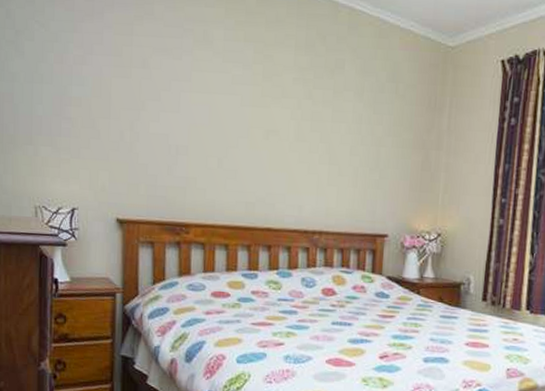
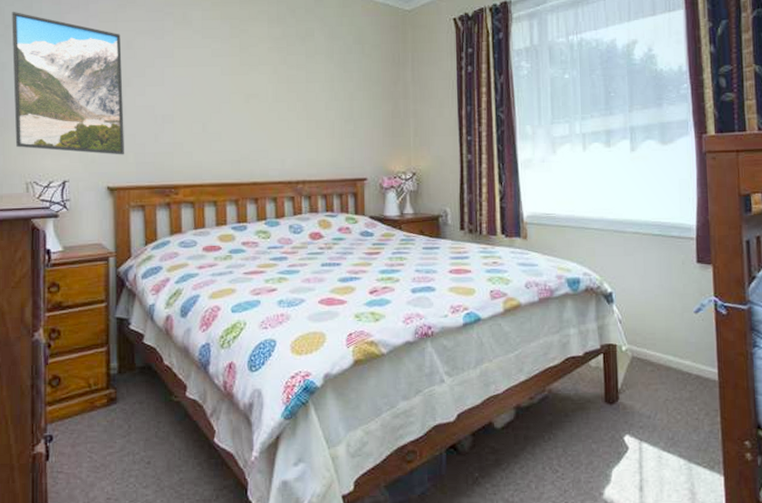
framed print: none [22,14,137,186] -> present [12,11,125,155]

